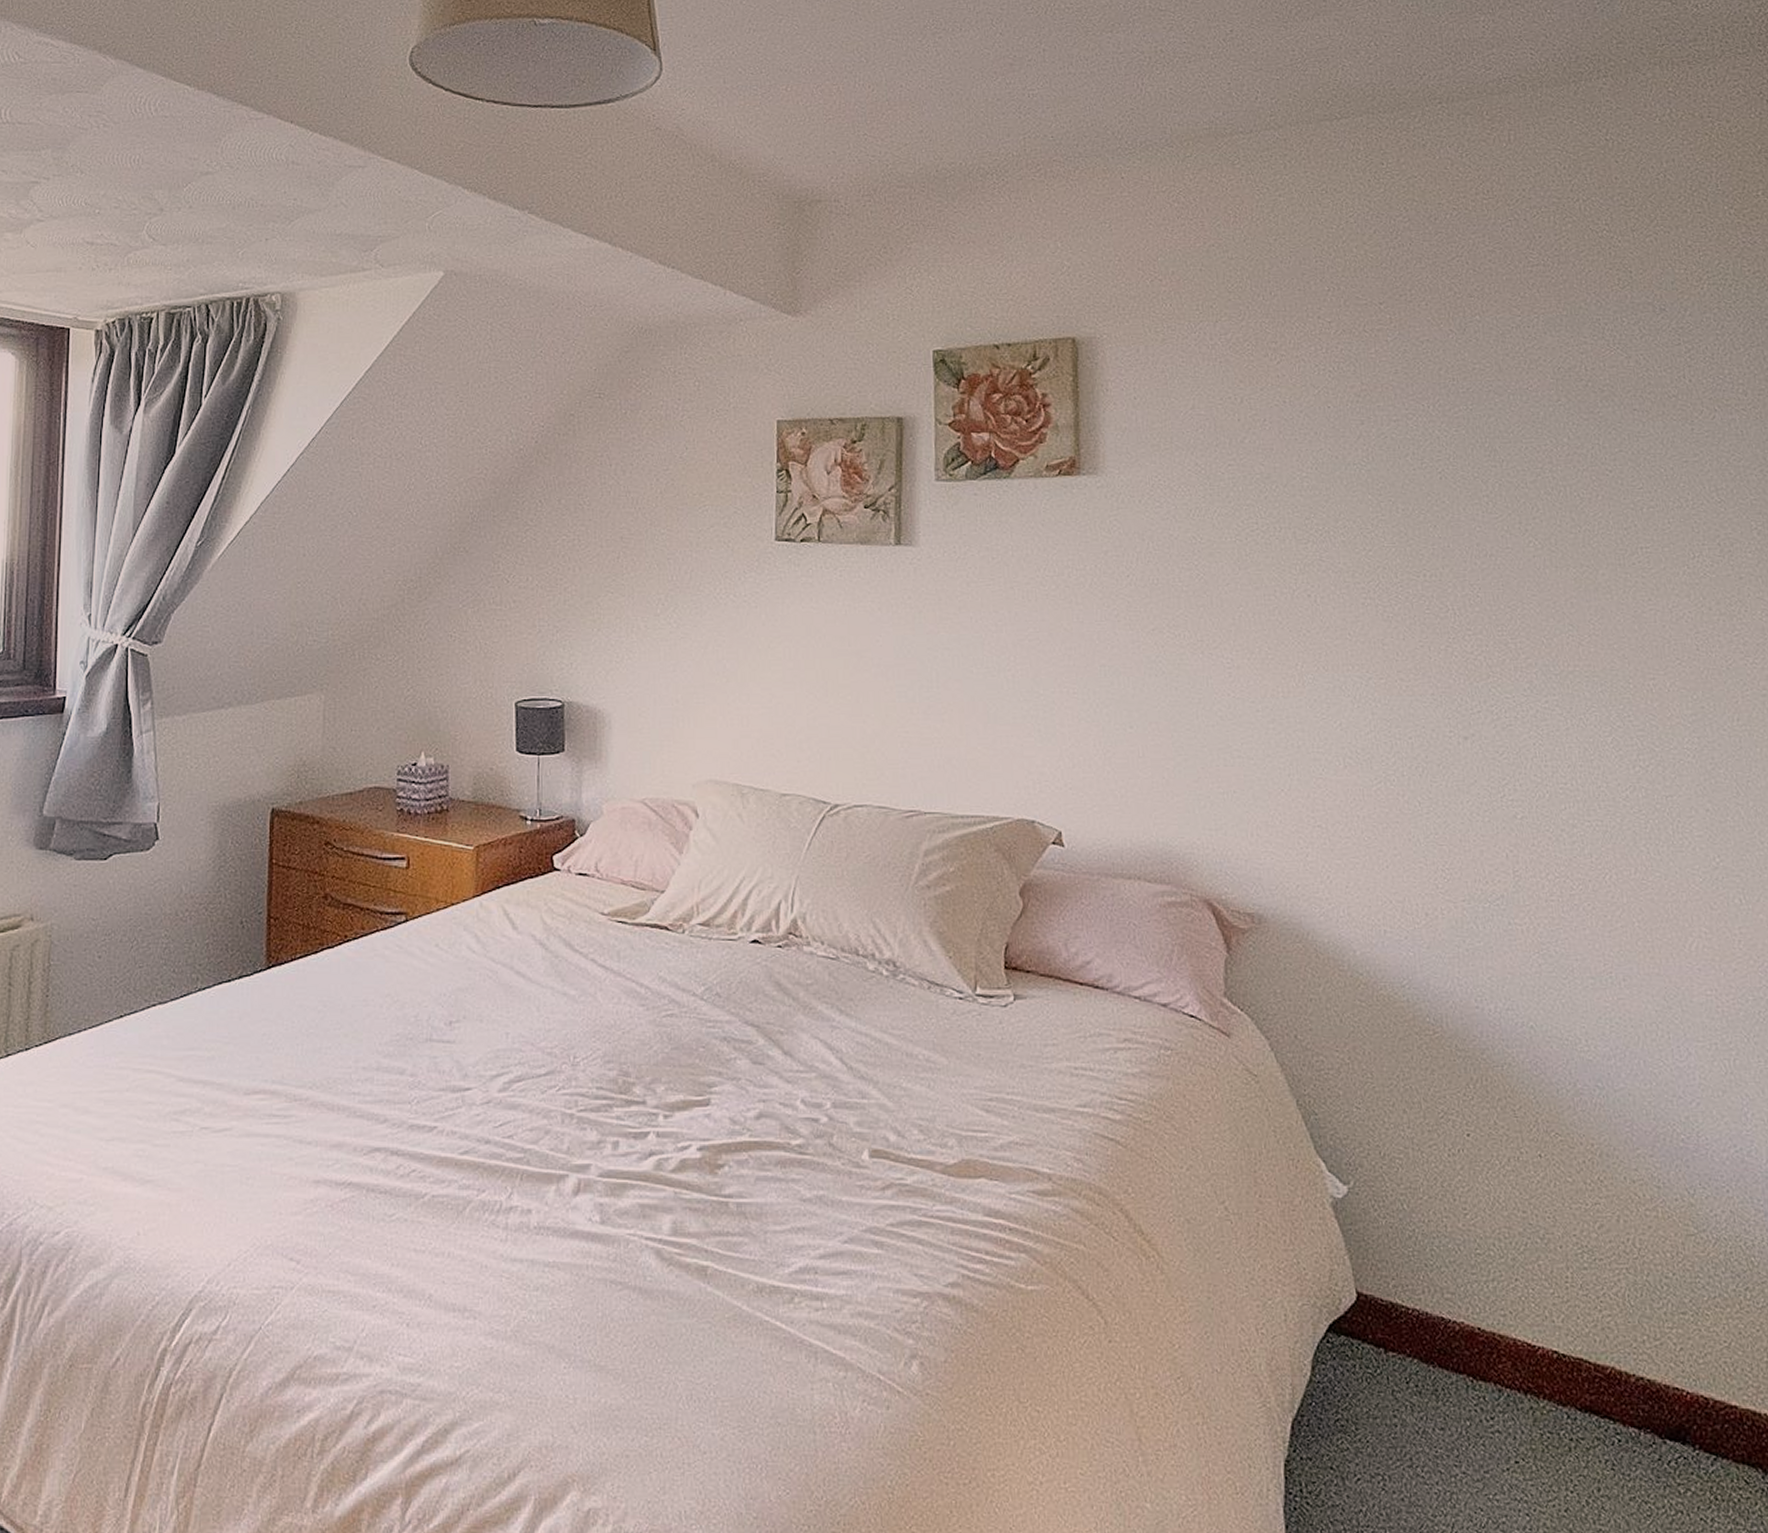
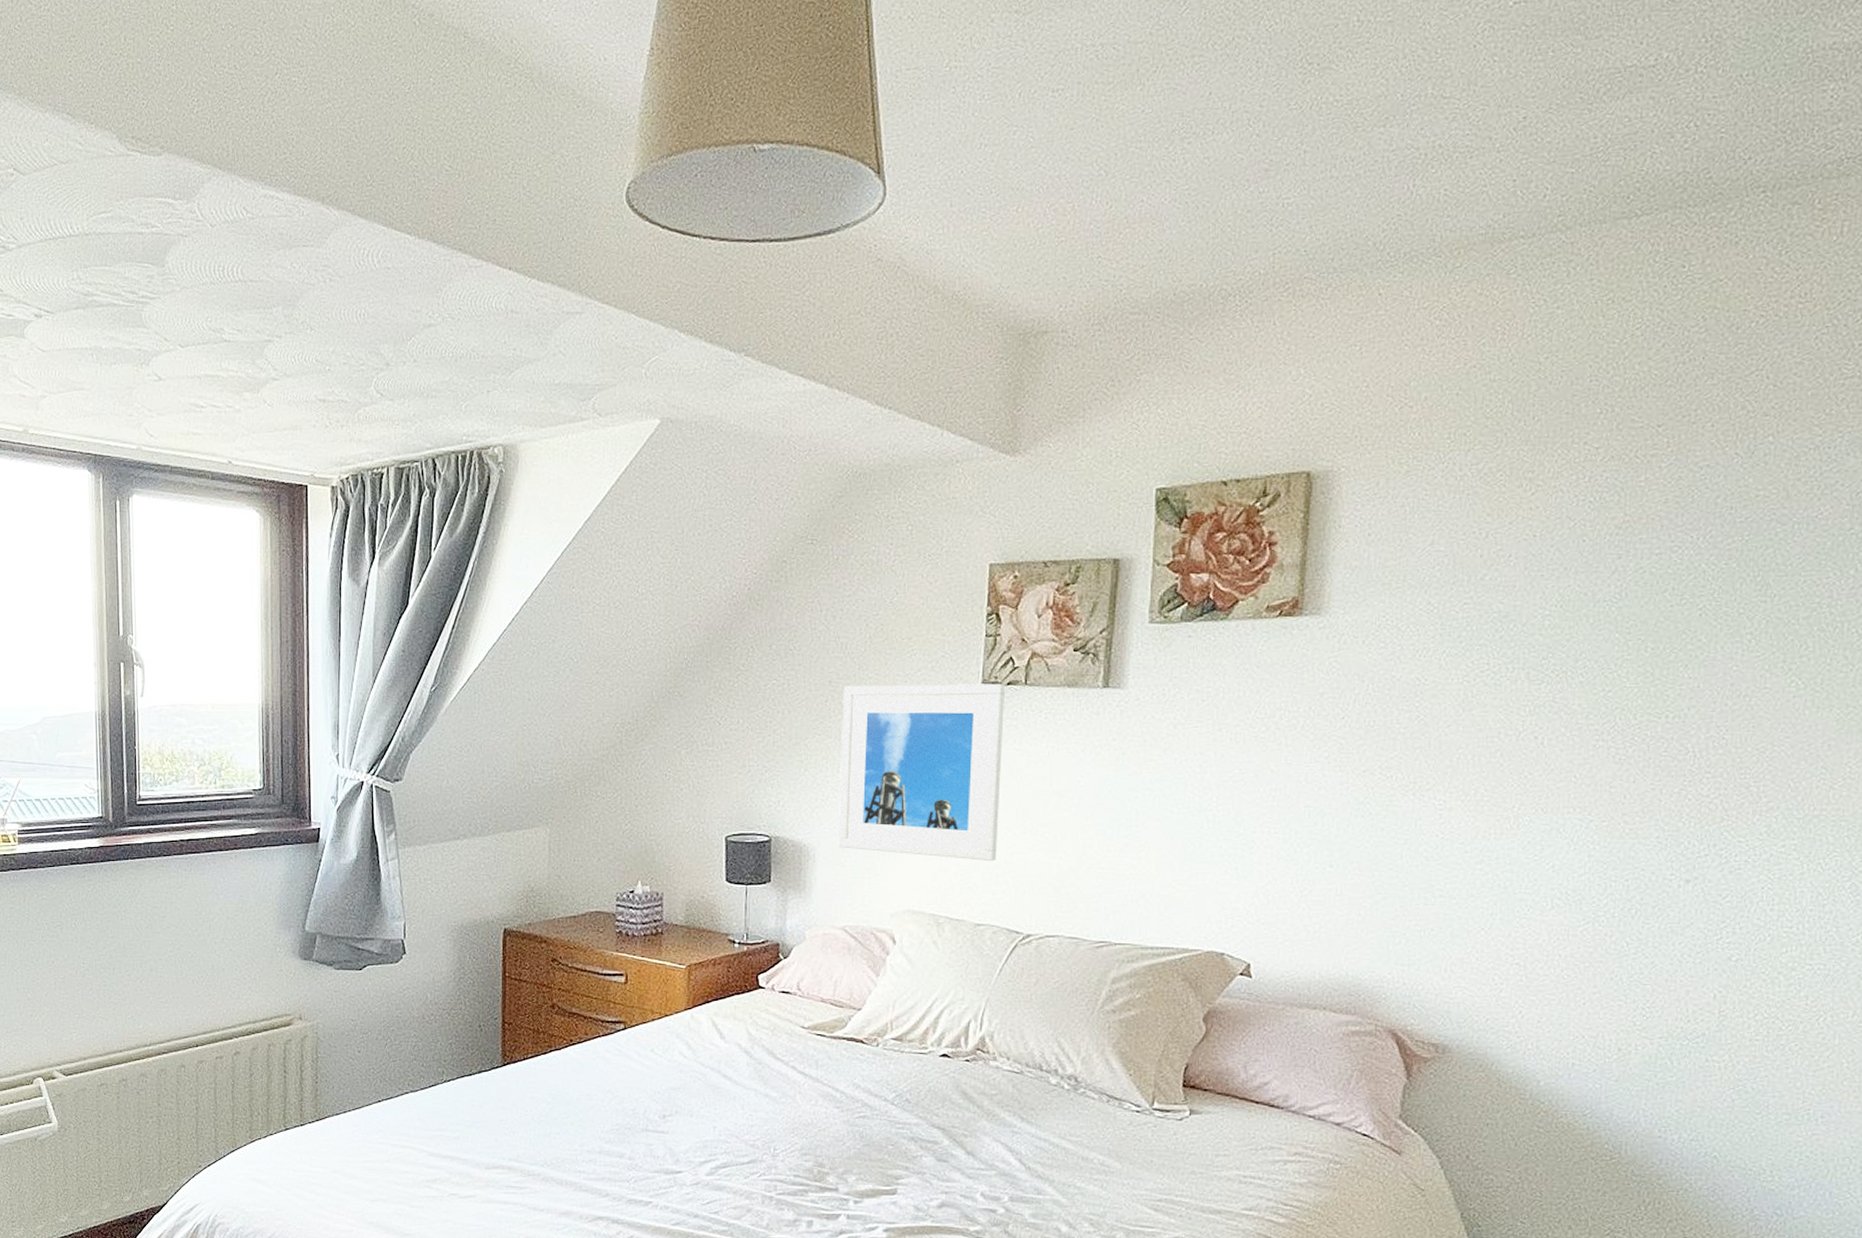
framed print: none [634,540,800,725] -> present [838,683,1006,861]

